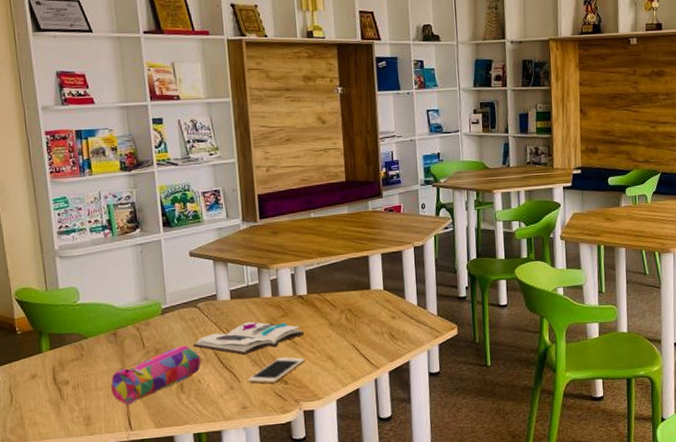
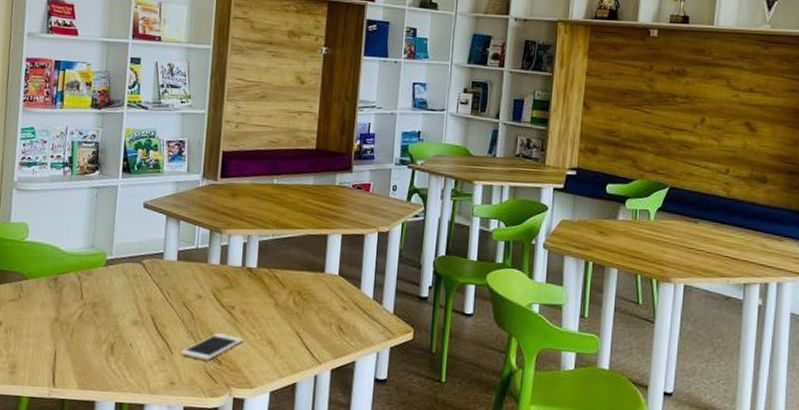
pencil case: present [110,345,201,404] -> none [41,302,137,358]
book: present [192,321,304,355] -> none [130,288,247,324]

